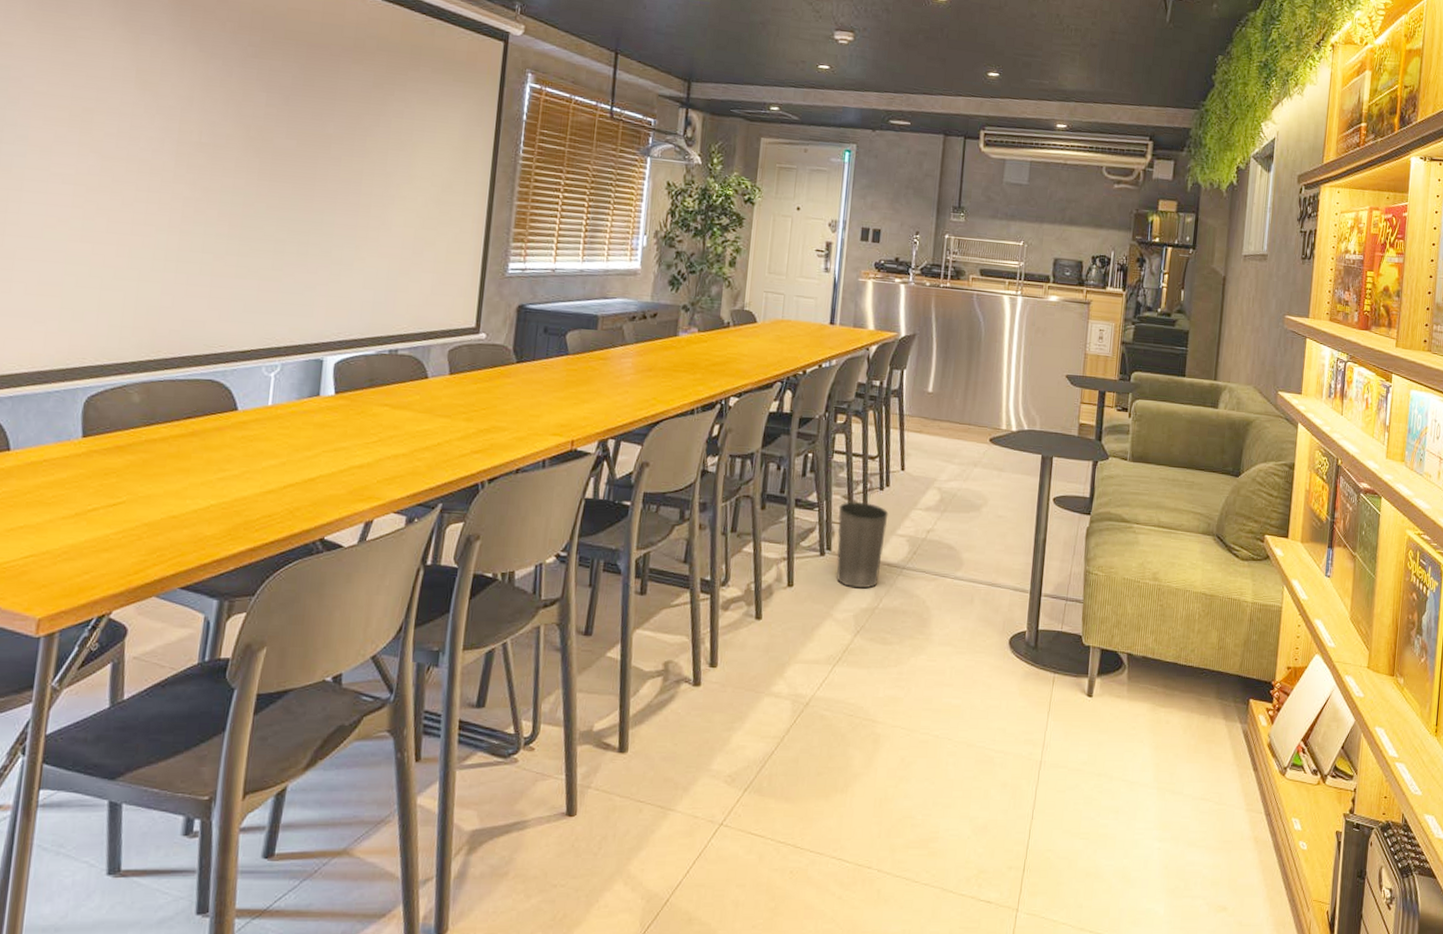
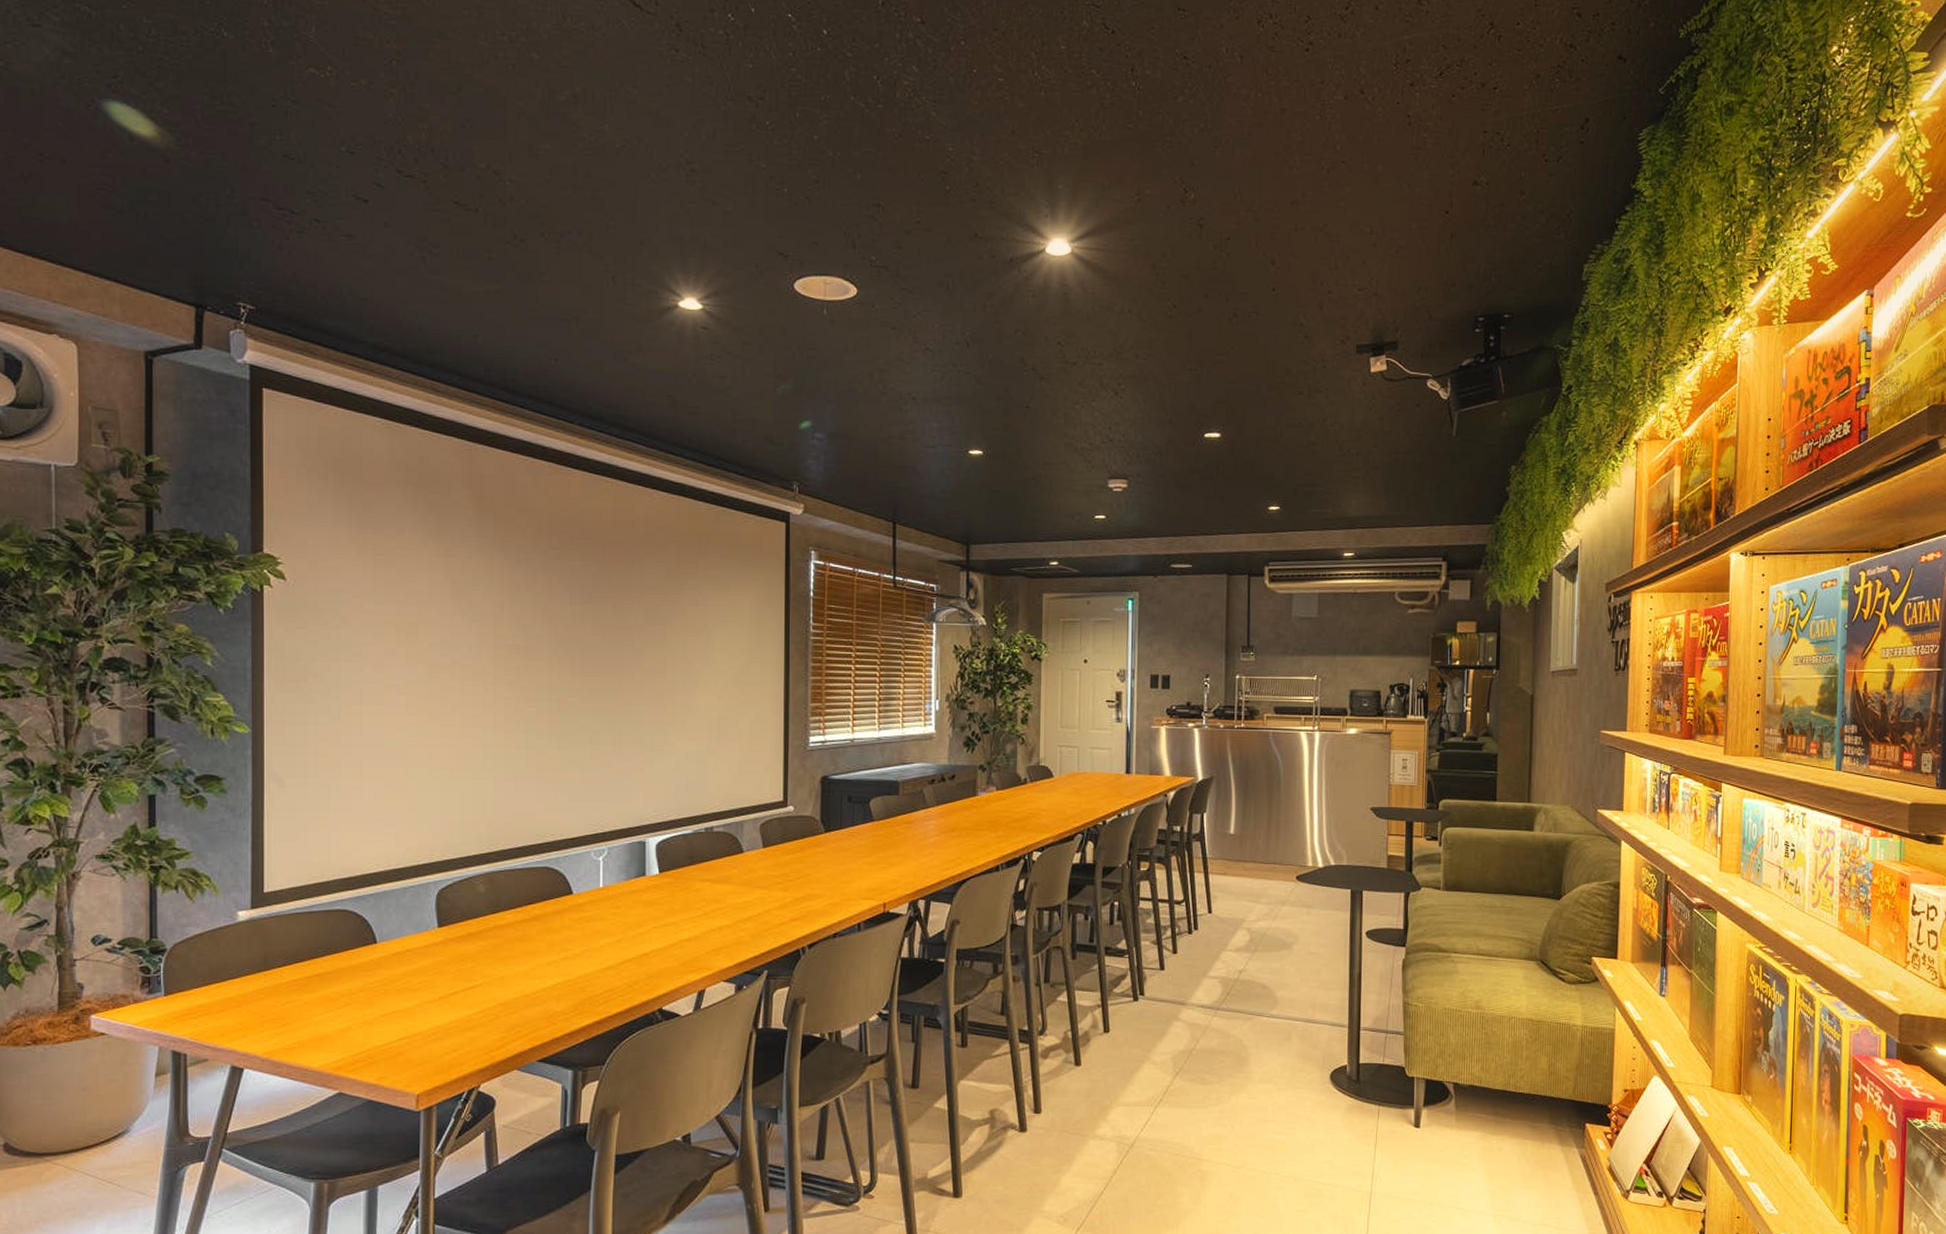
waste basket: present [836,501,889,589] -> none [1148,947,1199,1031]

